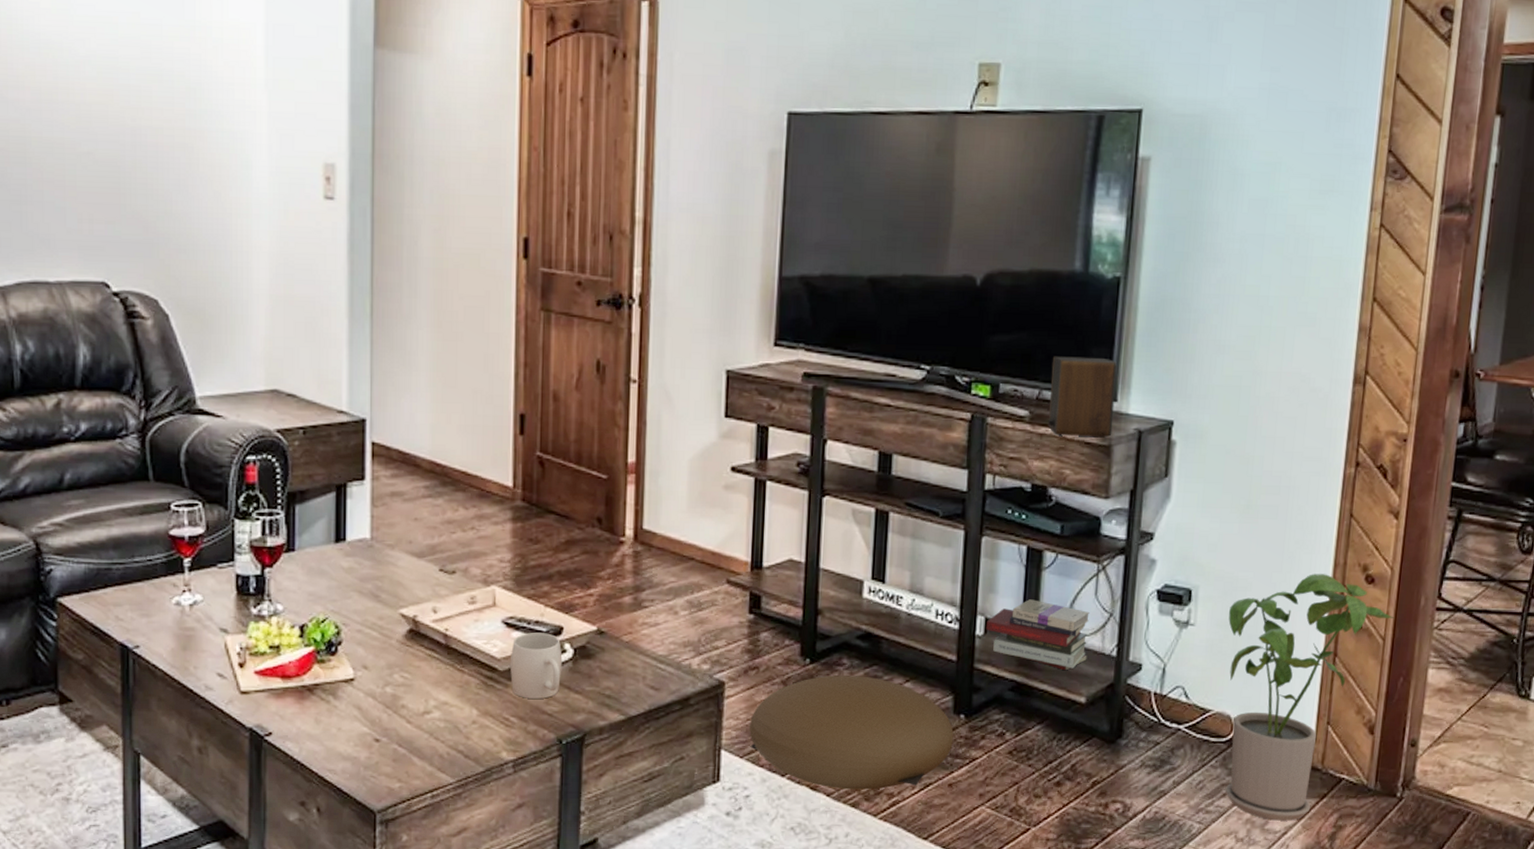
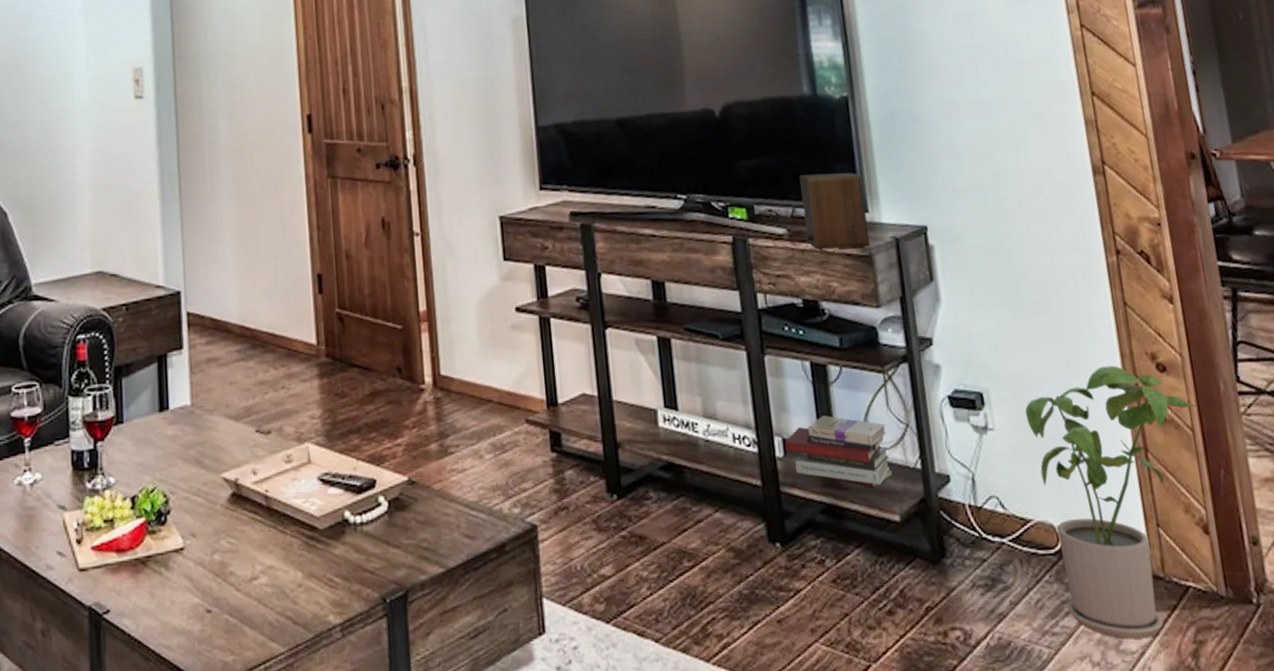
mug: present [510,633,563,699] -> none [329,487,379,557]
pouf: present [749,675,954,790] -> none [567,508,774,634]

